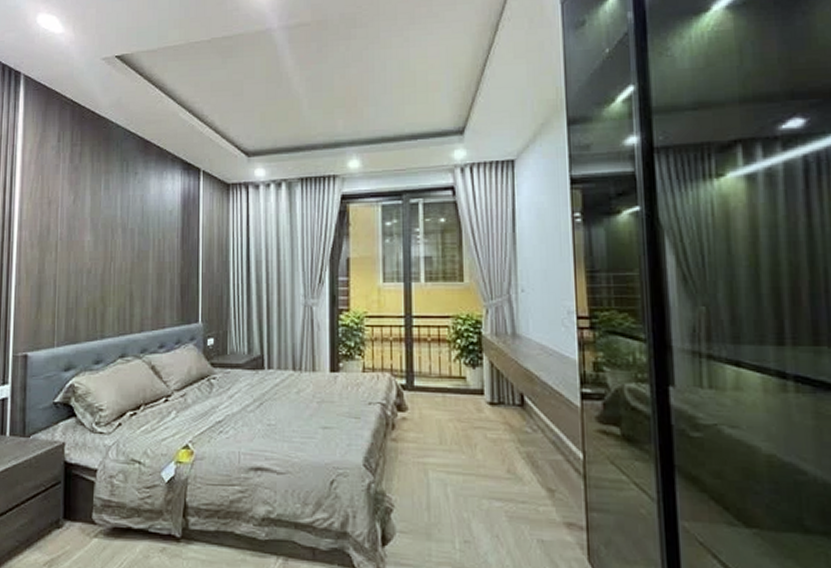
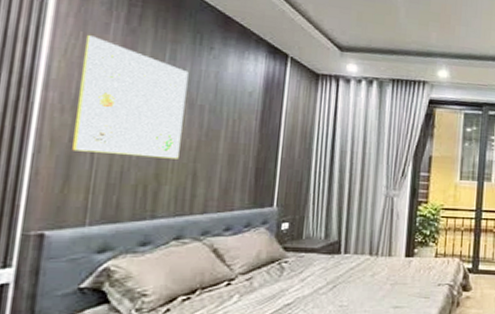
wall art: none [41,178,120,282] -> present [72,35,189,159]

